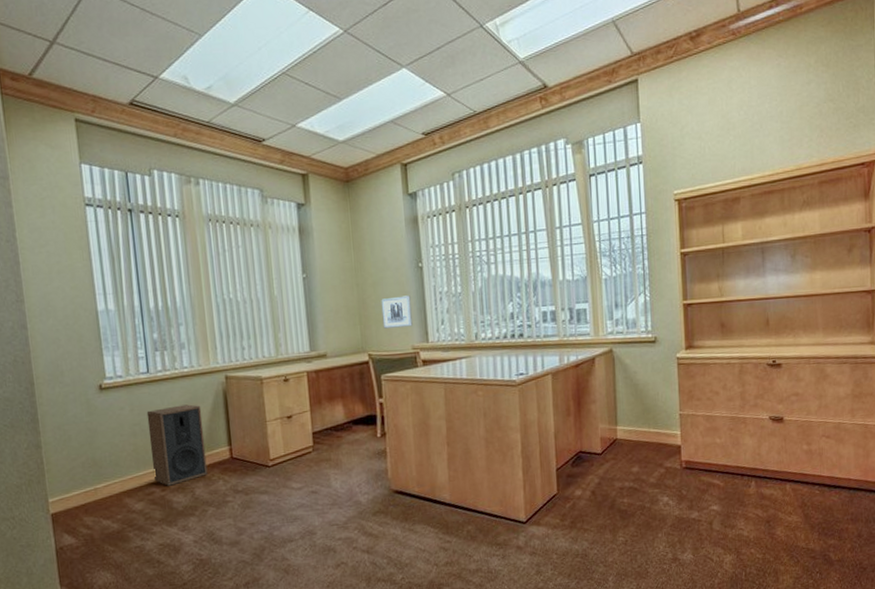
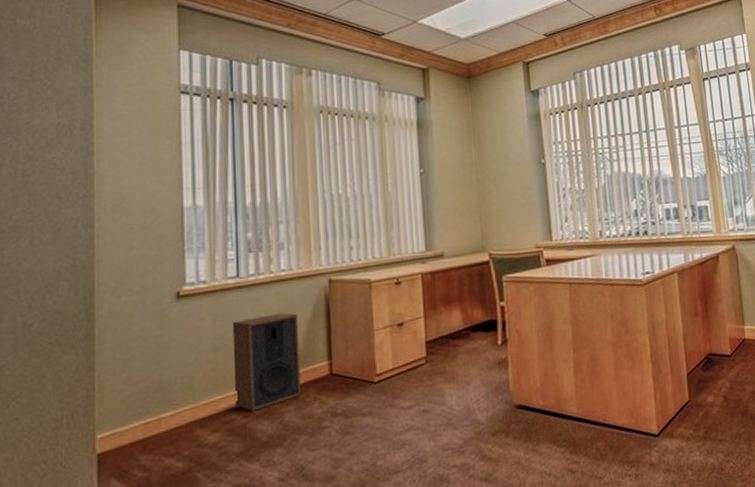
wall art: present [381,295,413,329] -> none [502,192,536,227]

